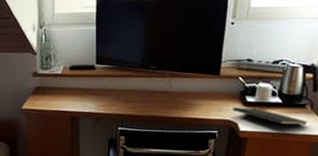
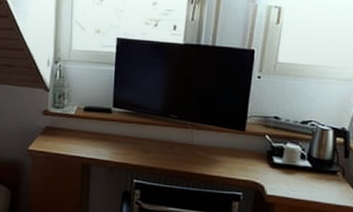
notepad: present [233,107,308,132] -> none [259,168,340,200]

